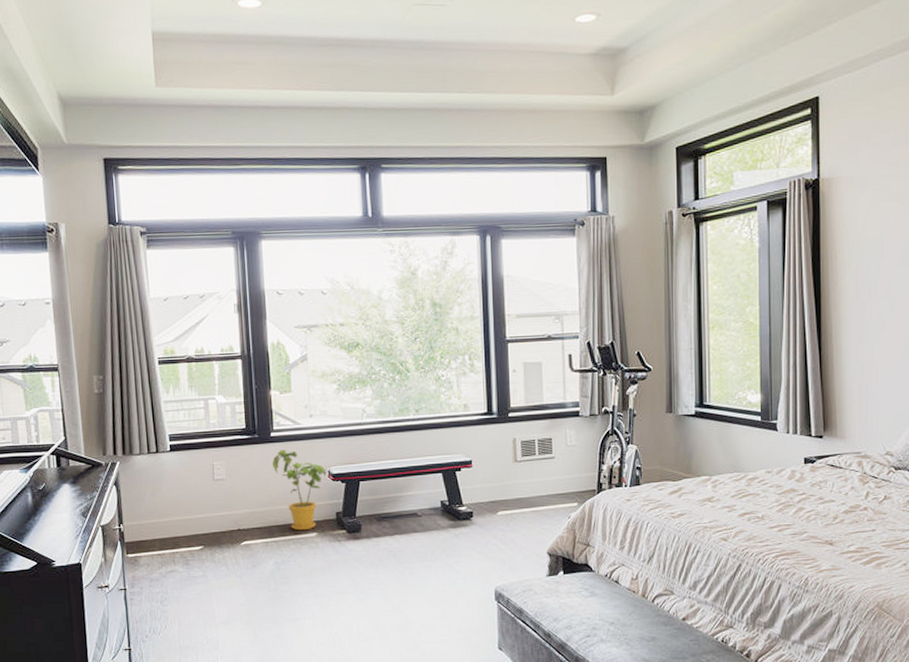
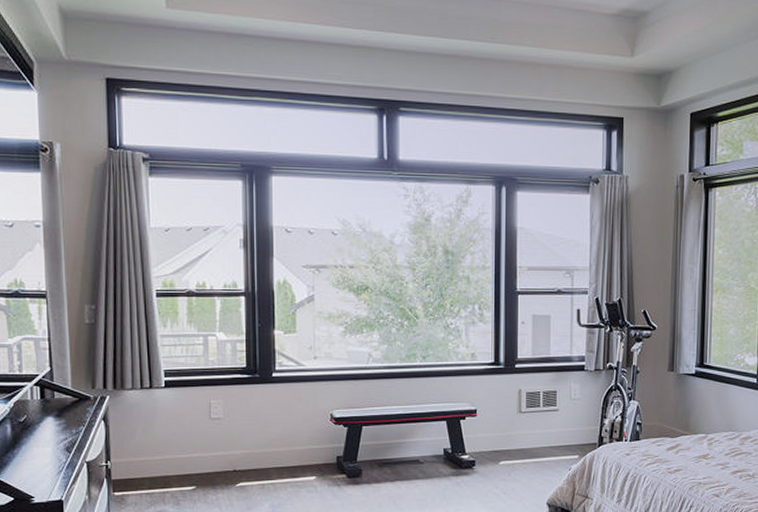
house plant: present [273,450,327,531] -> none [273,391,330,474]

